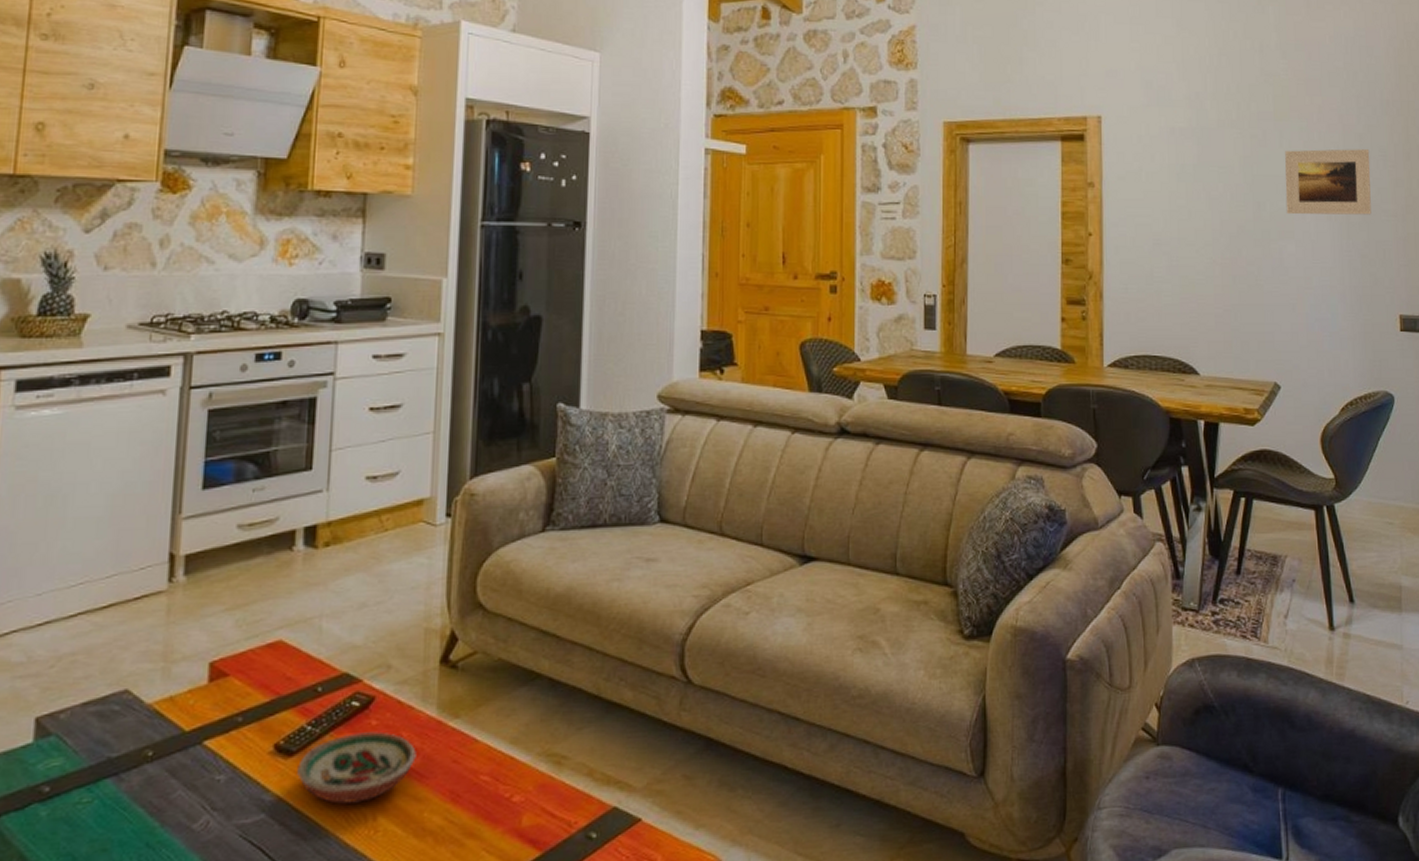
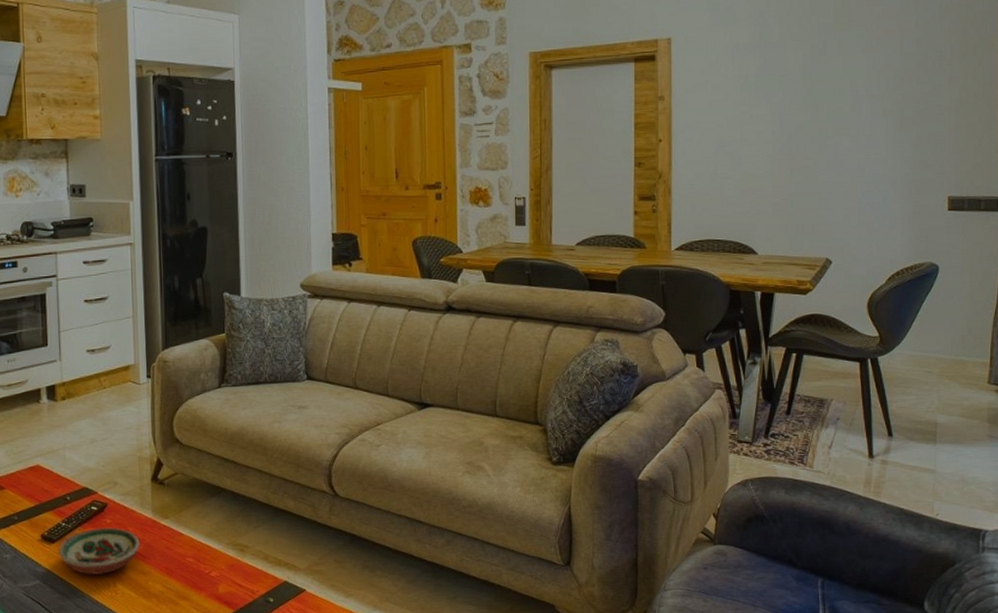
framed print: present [1285,149,1372,215] -> none [842,51,926,114]

